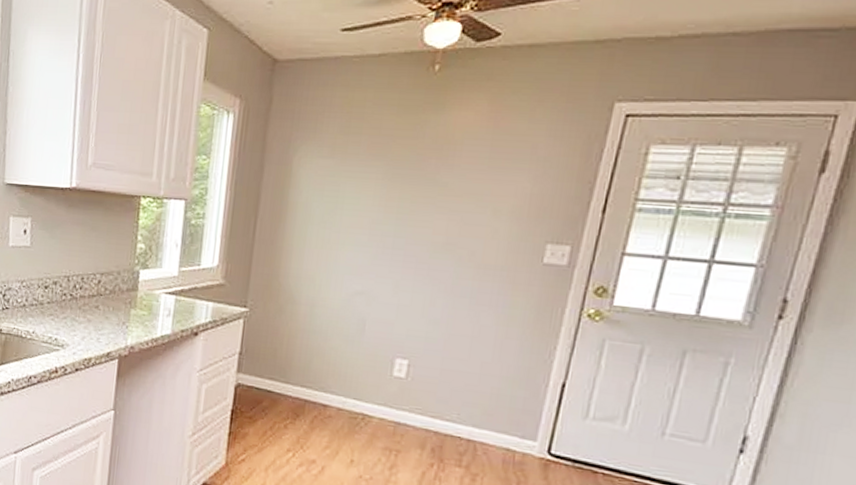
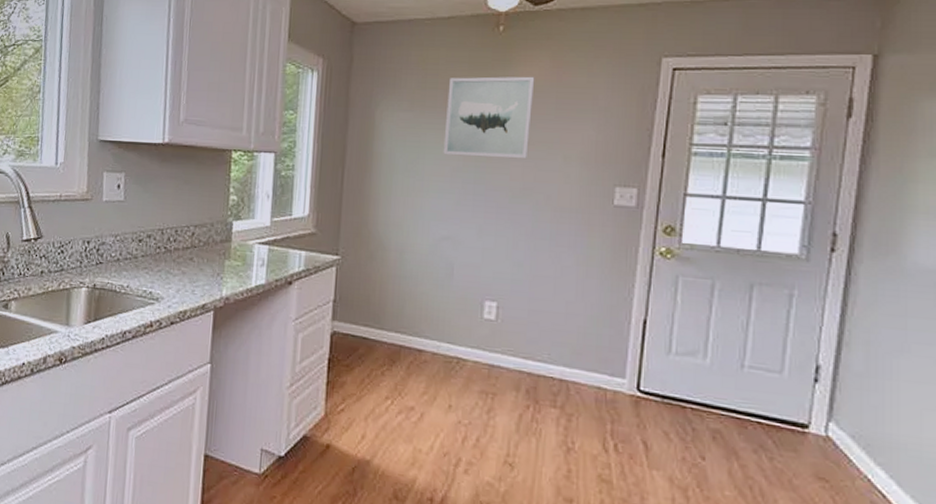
wall art: none [362,121,470,212] -> present [443,76,535,159]

